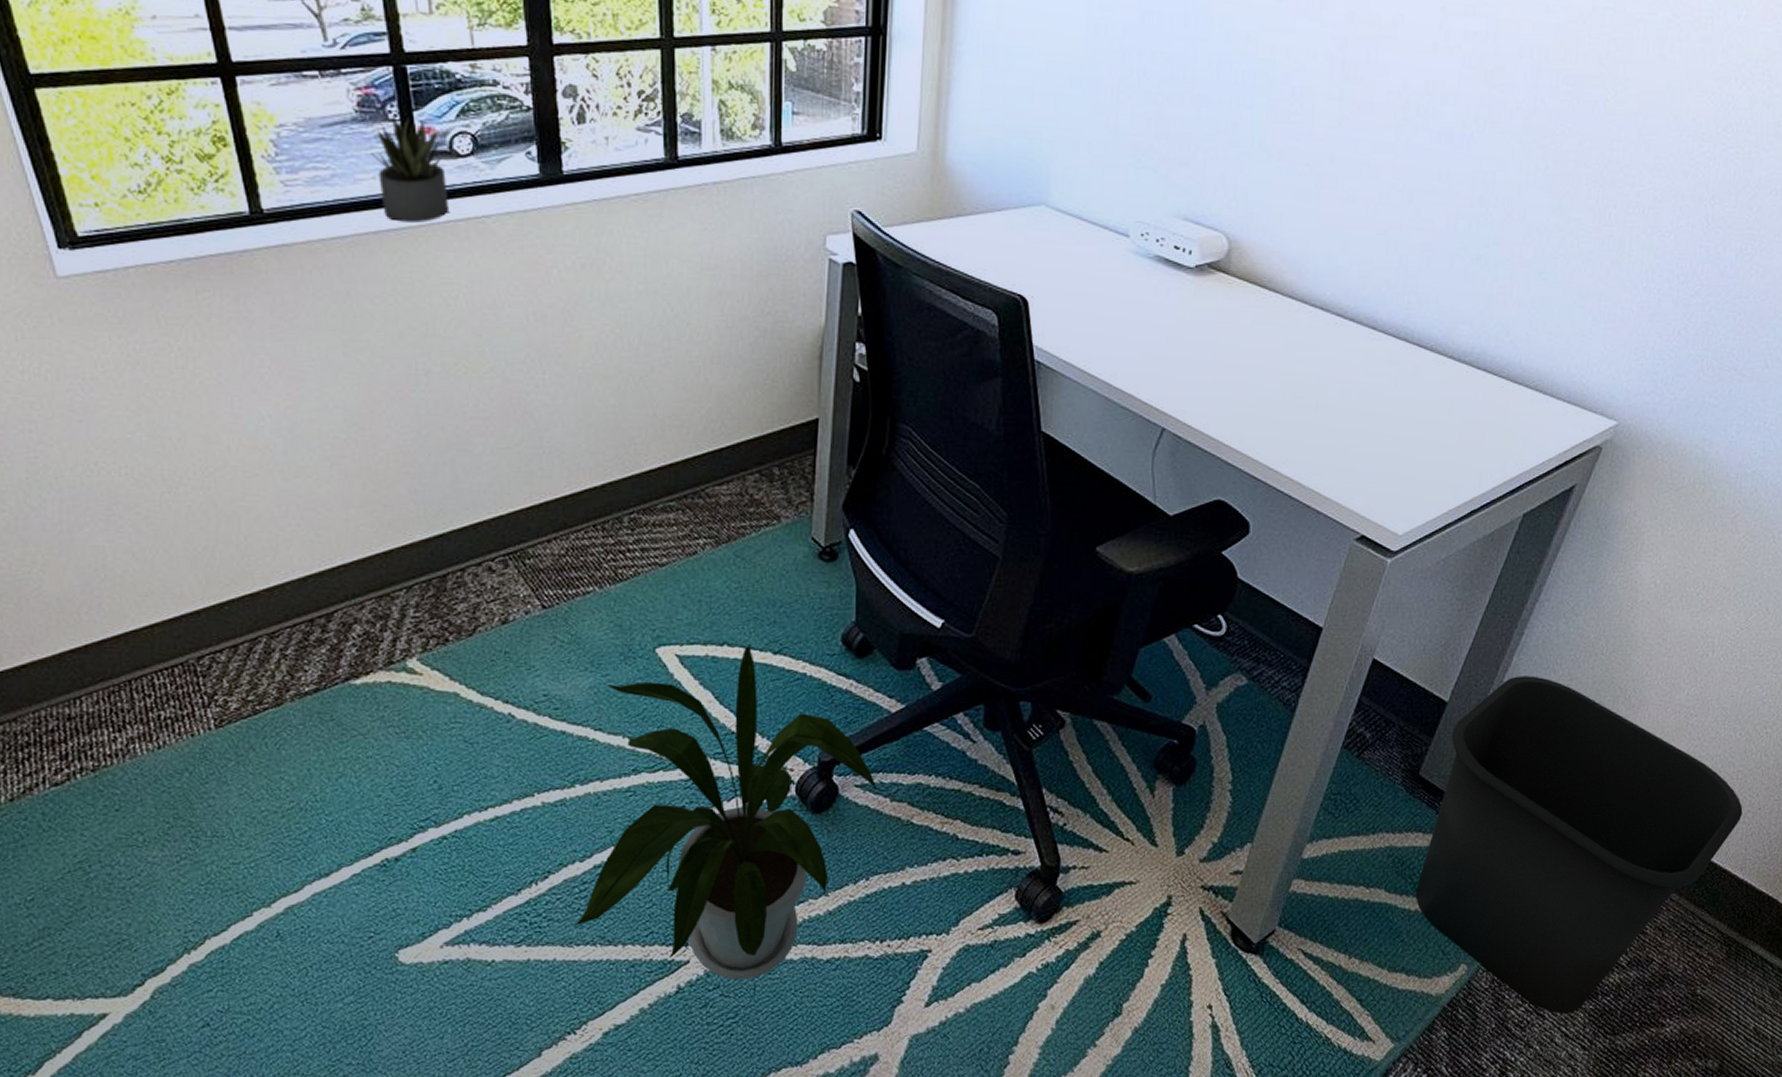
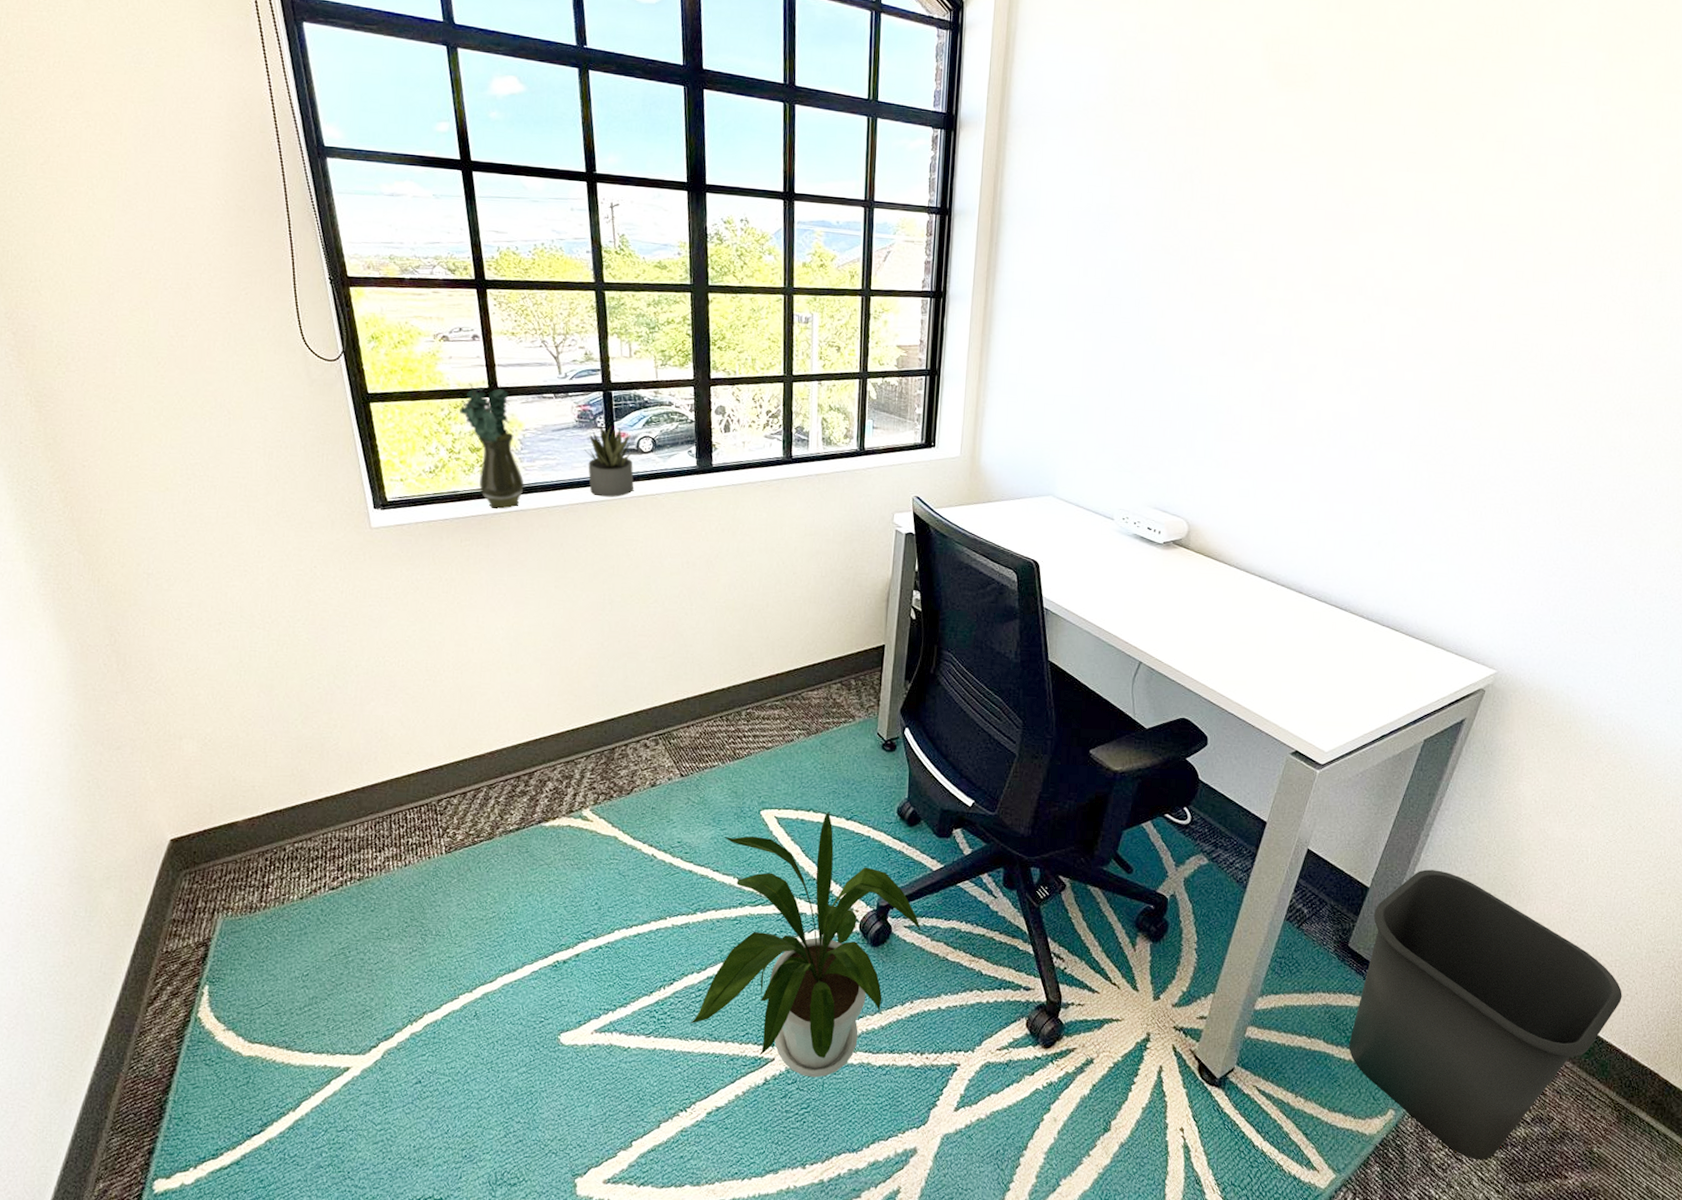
vase: none [176,55,285,245] -> present [460,382,524,510]

